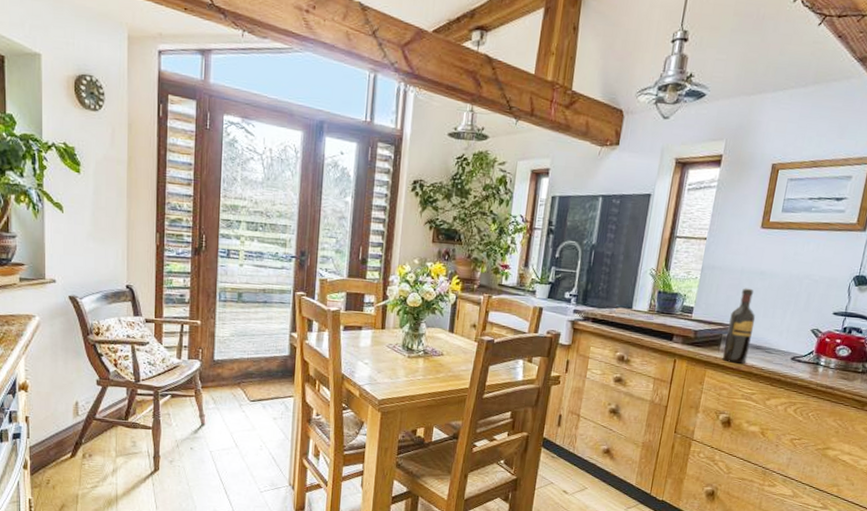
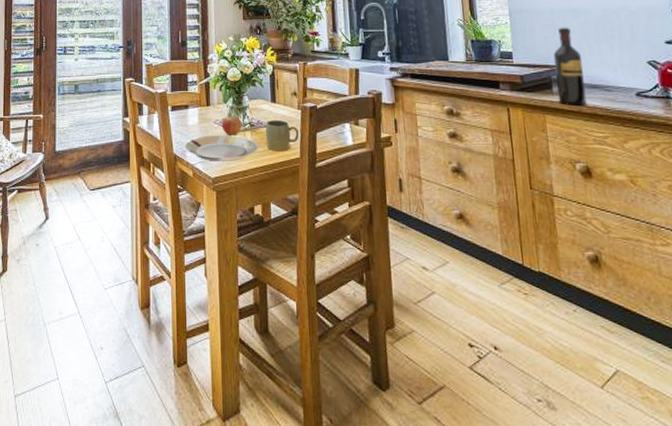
plate: none [354,358,429,386] -> present [185,135,258,161]
fruit: none [394,339,416,361] -> present [221,113,242,135]
mug: none [438,350,472,381] -> present [265,120,299,151]

